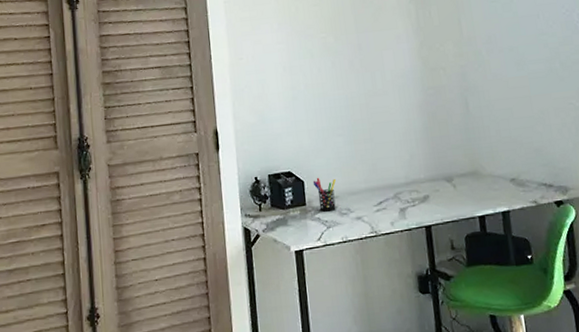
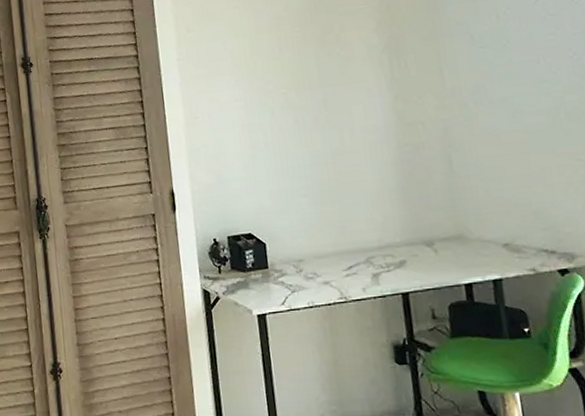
pen holder: present [312,177,337,212] -> none [275,239,301,275]

